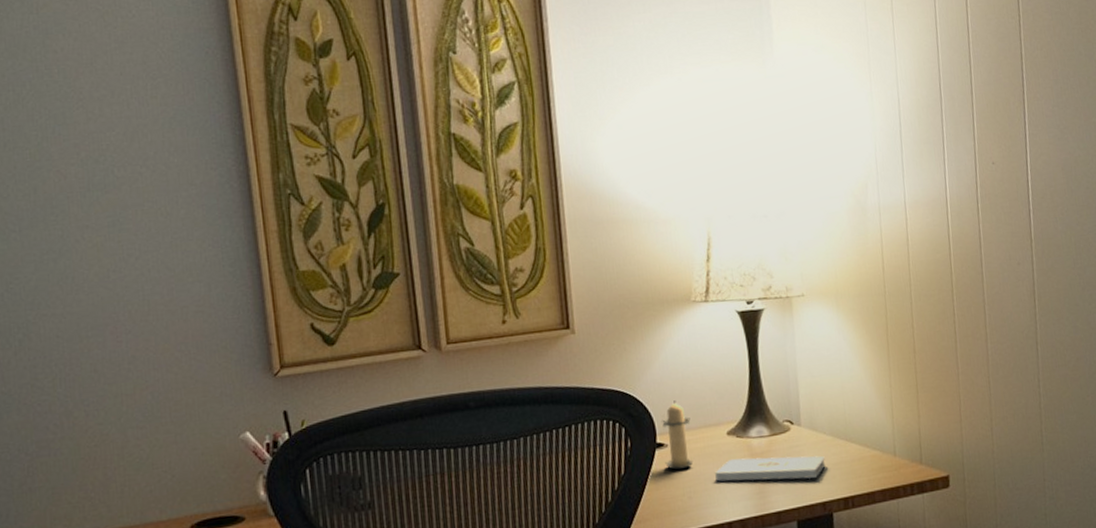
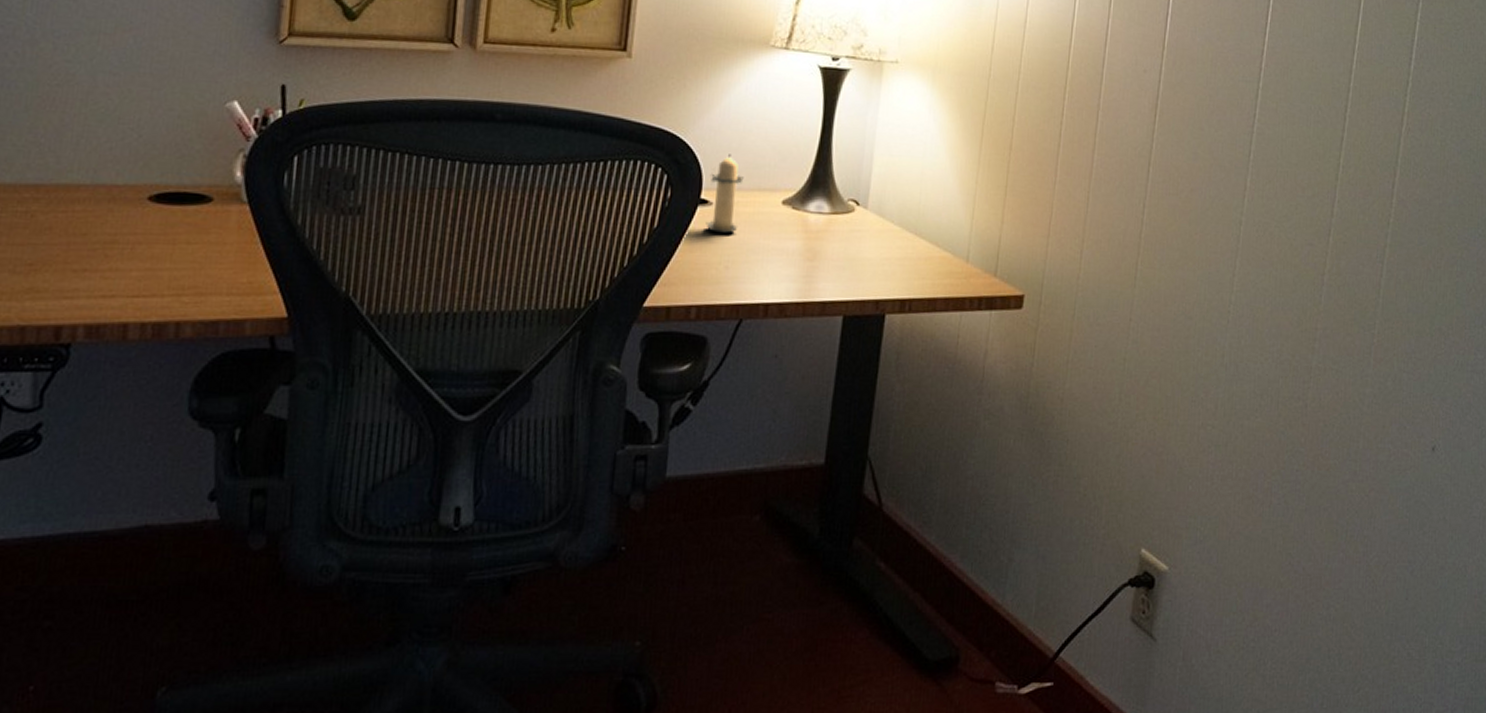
notepad: present [715,455,826,482] -> none [760,233,888,270]

